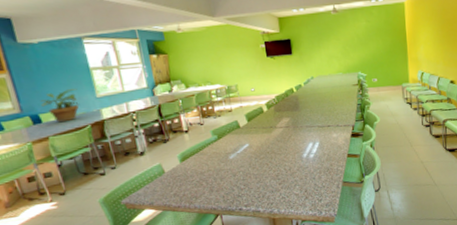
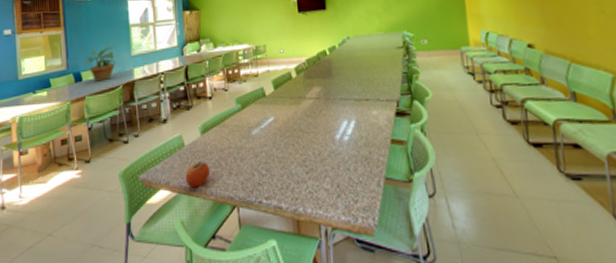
apple: none [168,183,193,205] -> present [185,161,211,188]

